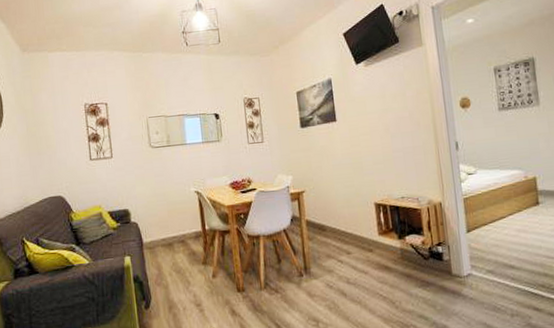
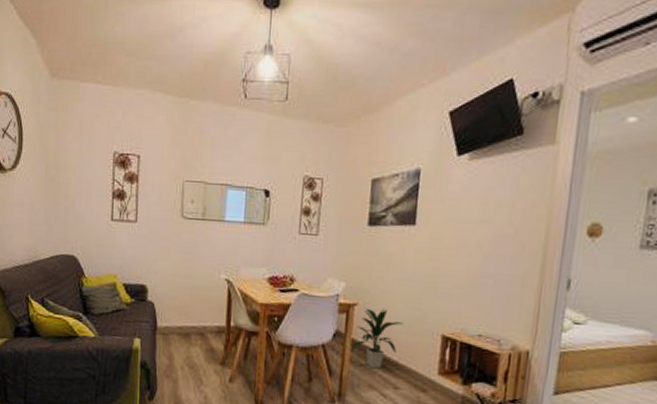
indoor plant: none [306,190,344,241] -> present [349,308,404,369]

